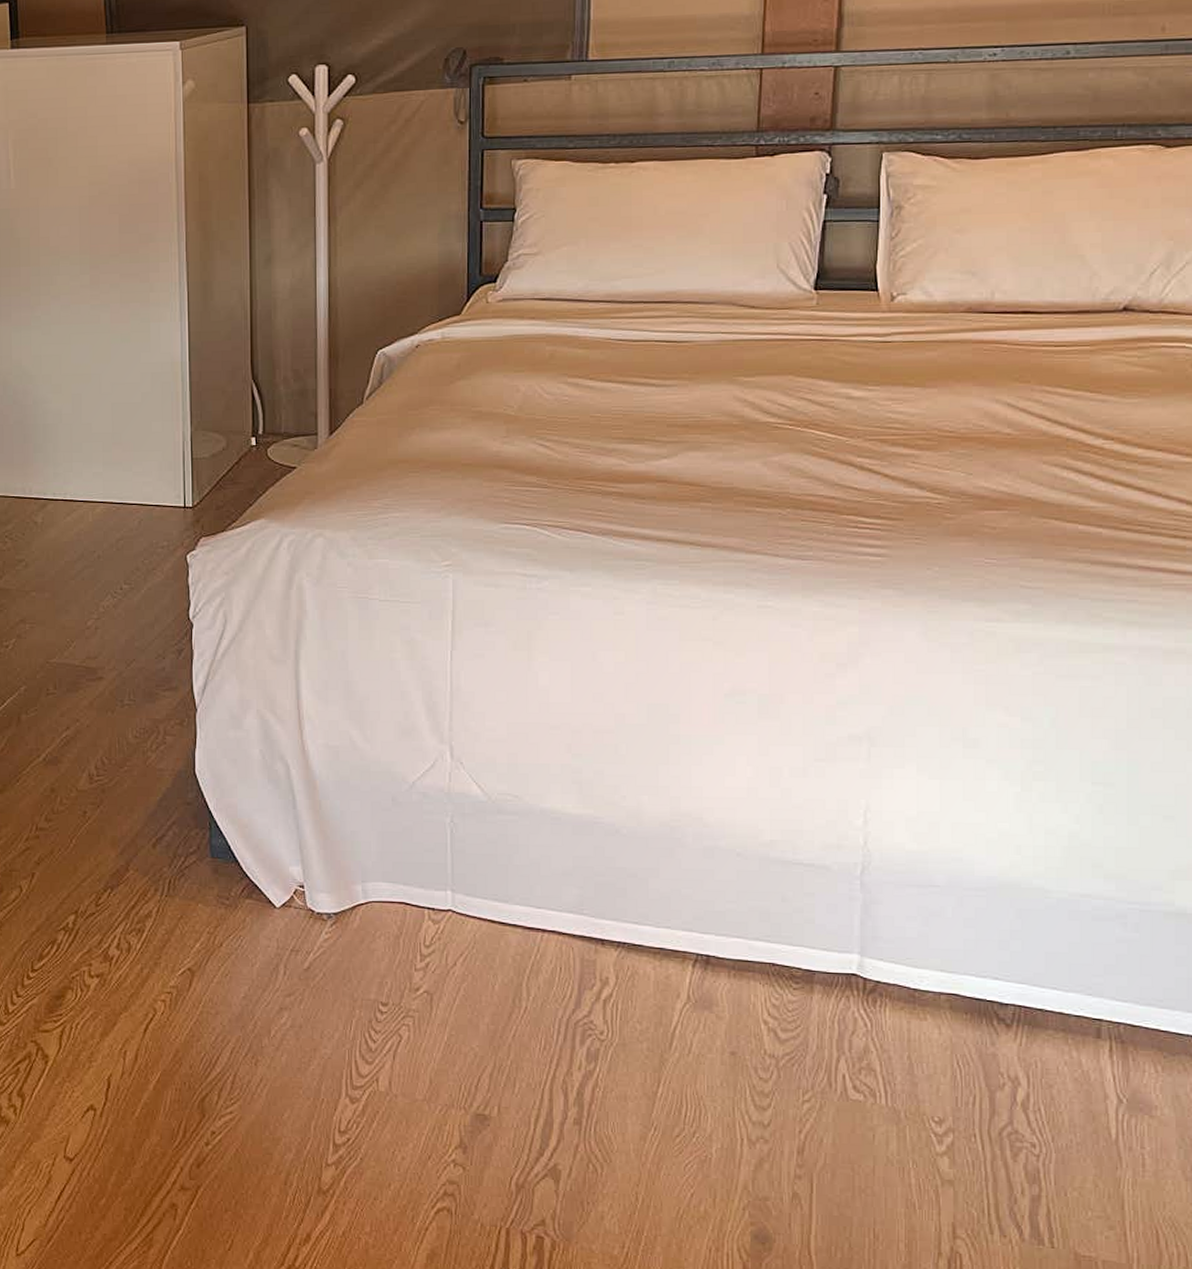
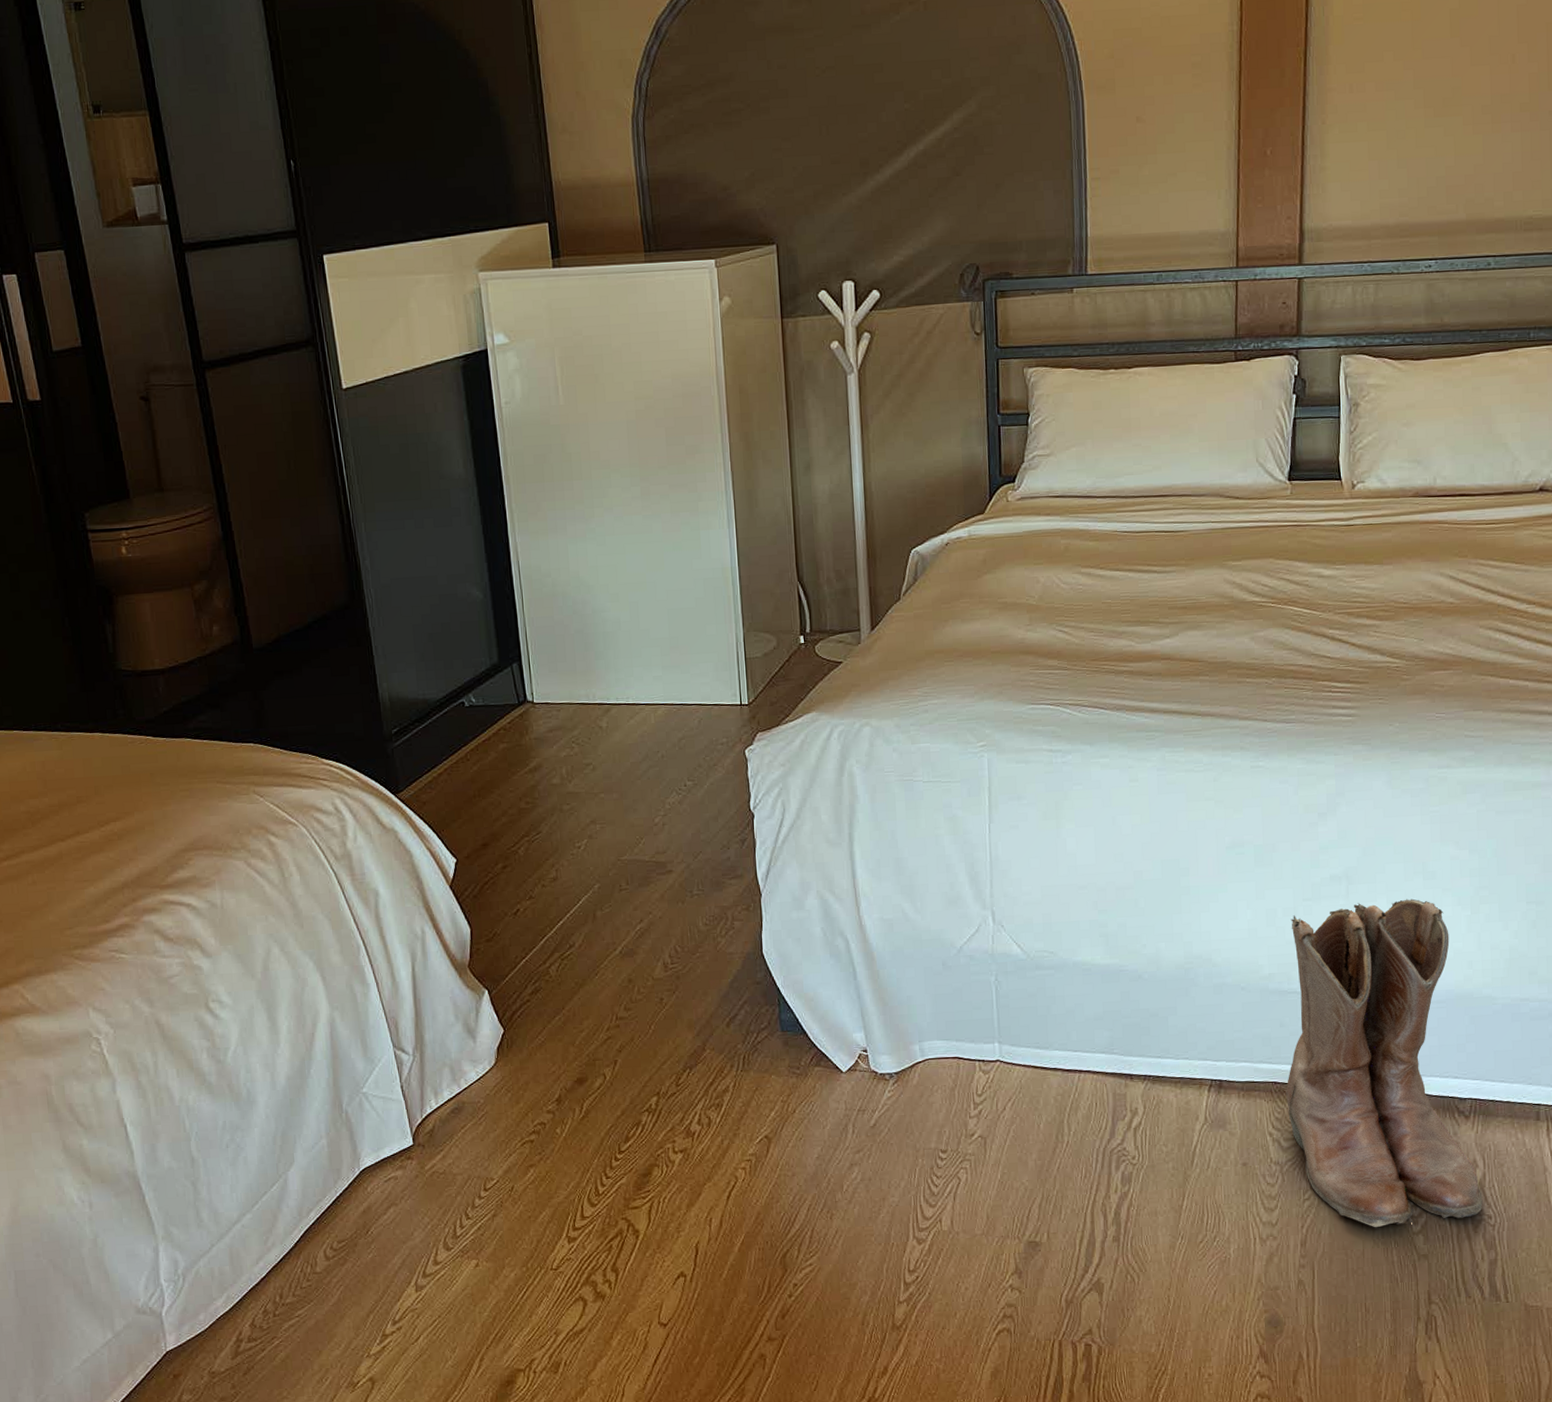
boots: none [786,768,1025,1144] -> present [1286,898,1483,1228]

